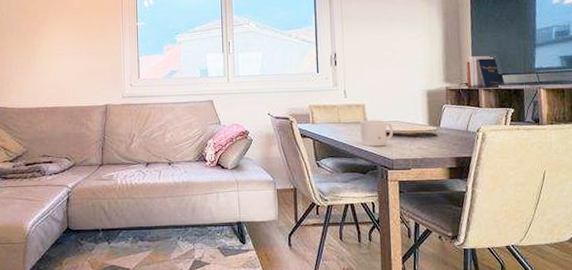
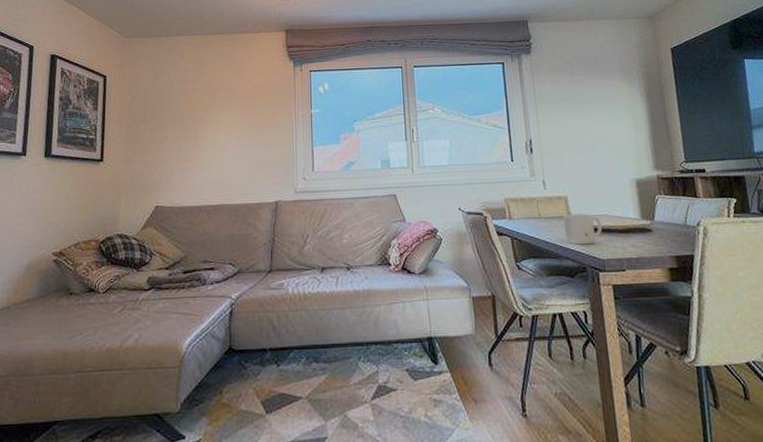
books: present [466,55,505,90] -> none [677,139,723,178]

